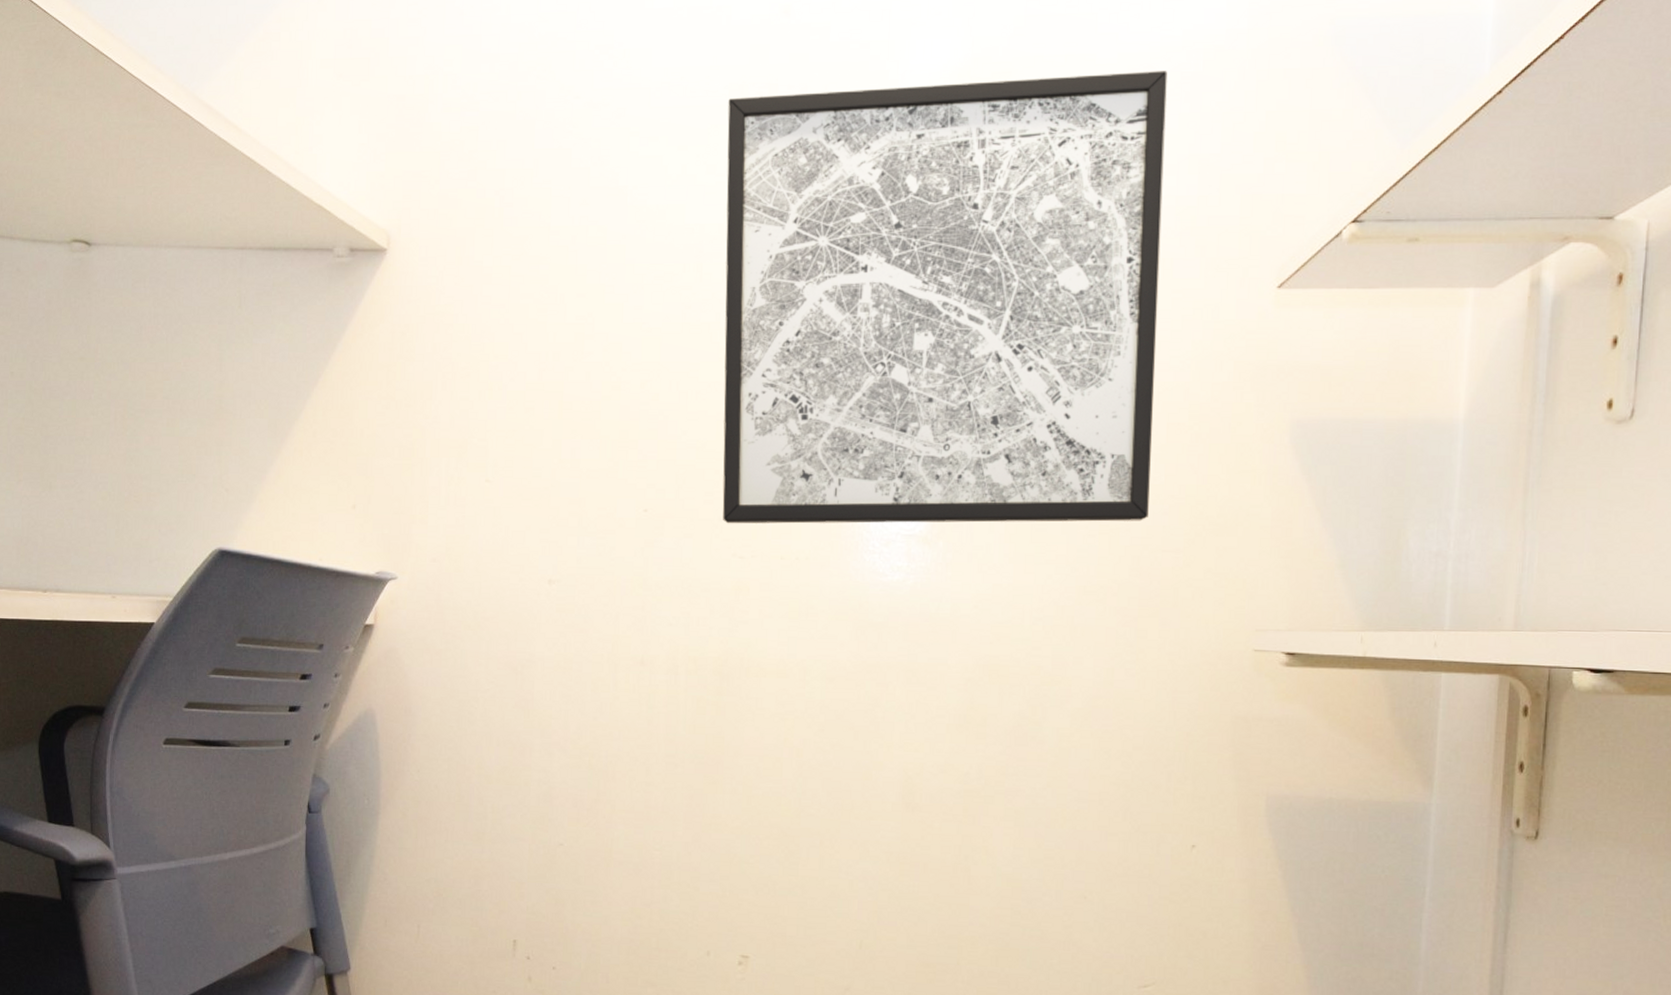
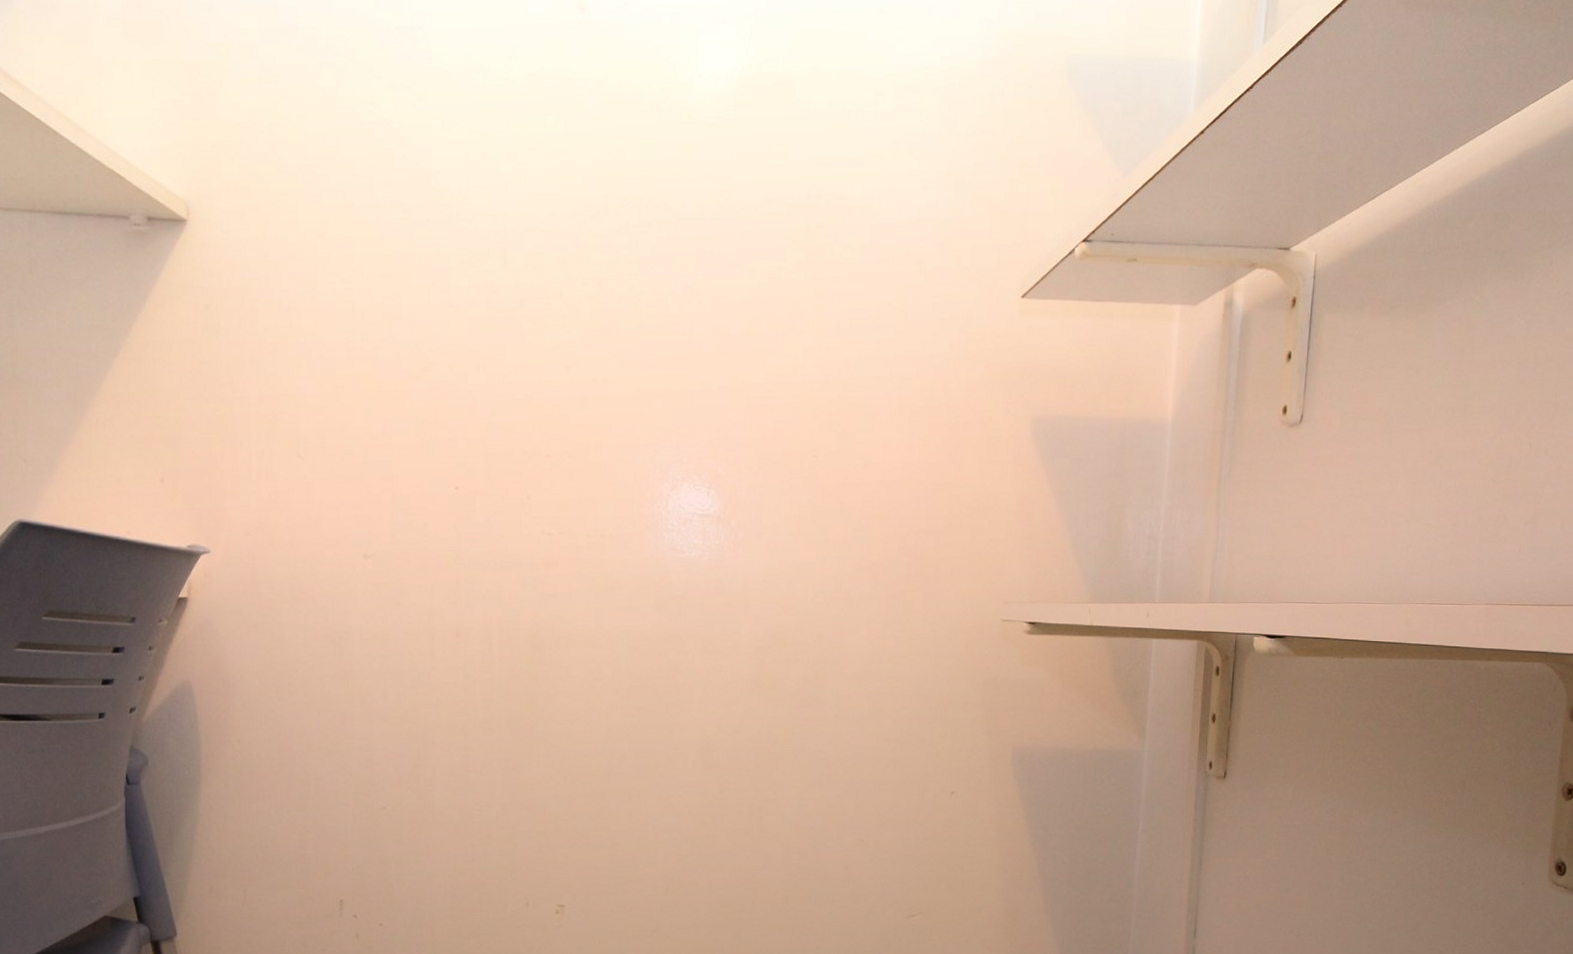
wall art: present [722,71,1167,524] -> none [527,89,928,505]

